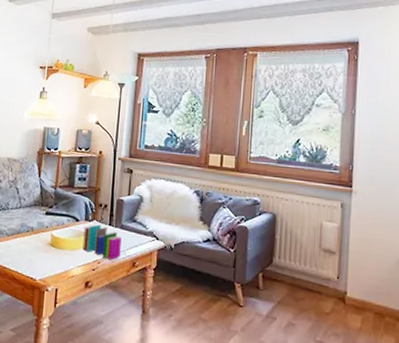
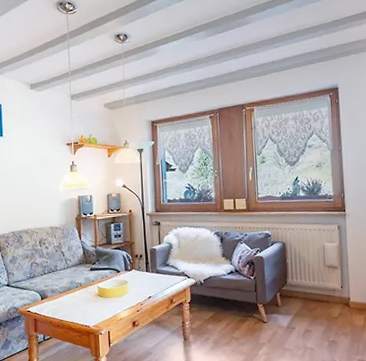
book: present [82,224,122,260] -> none [125,272,159,301]

